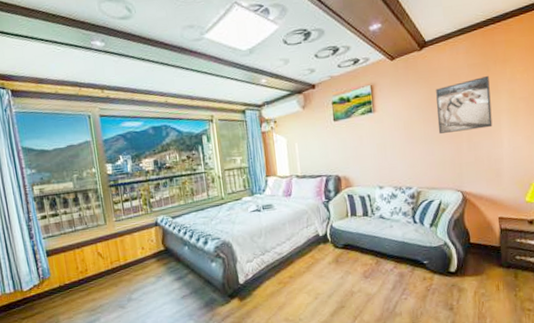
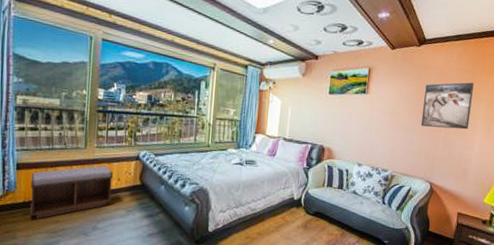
bench: none [61,238,141,300] -> present [30,166,113,219]

